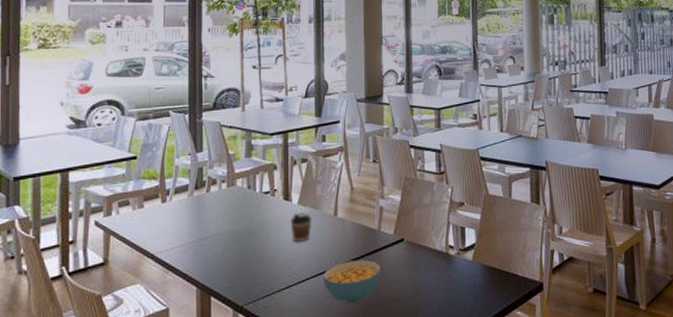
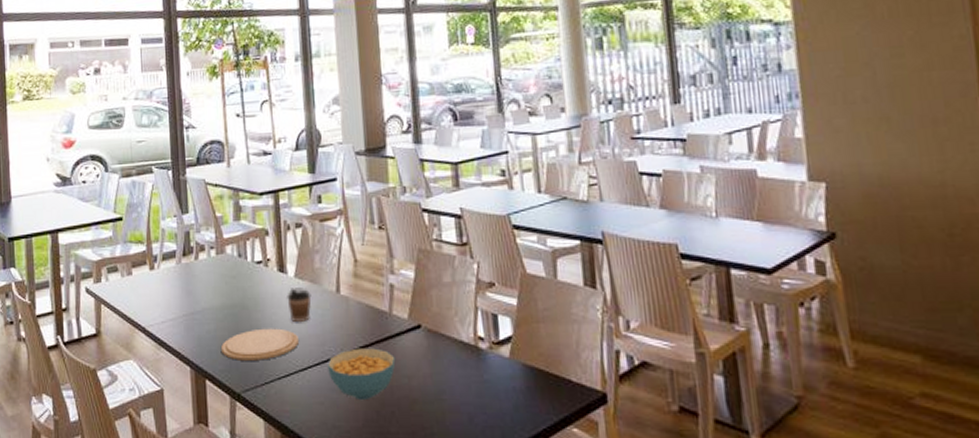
plate: none [226,248,300,278] -> present [220,328,300,361]

